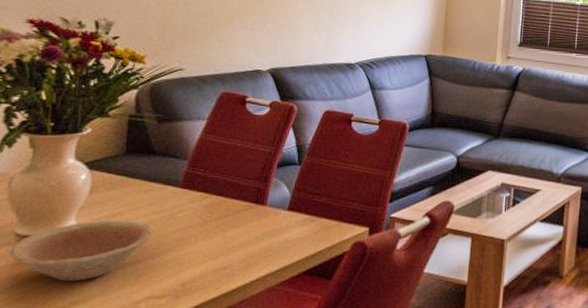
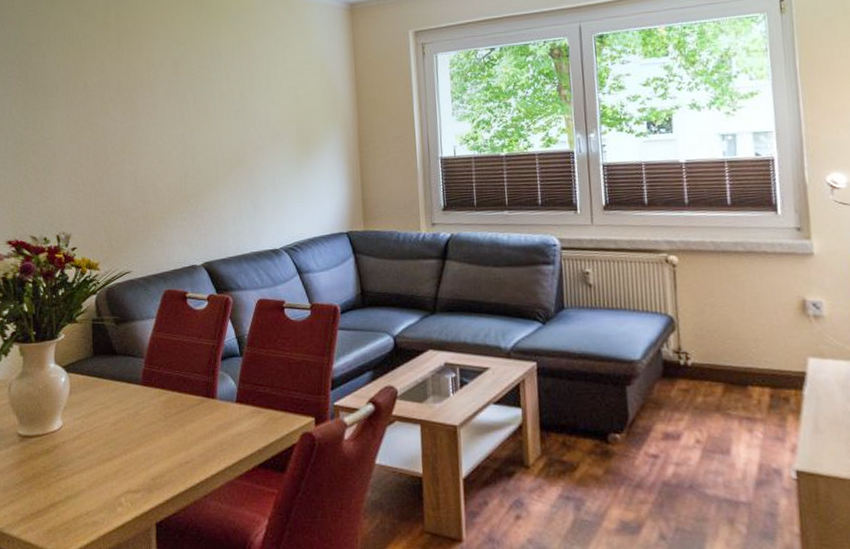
bowl: present [9,220,154,282] -> none [15,418,124,477]

